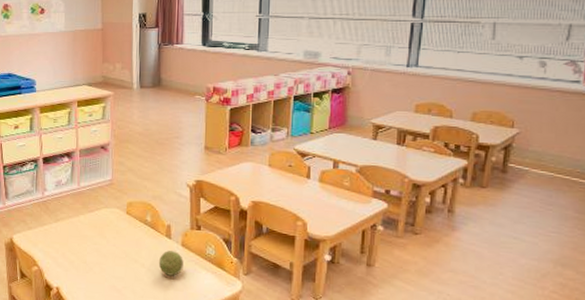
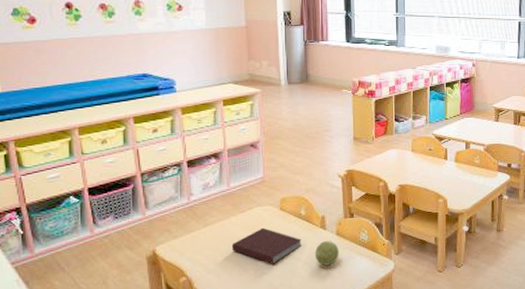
notebook: none [79,229,146,266] -> present [231,227,302,264]

